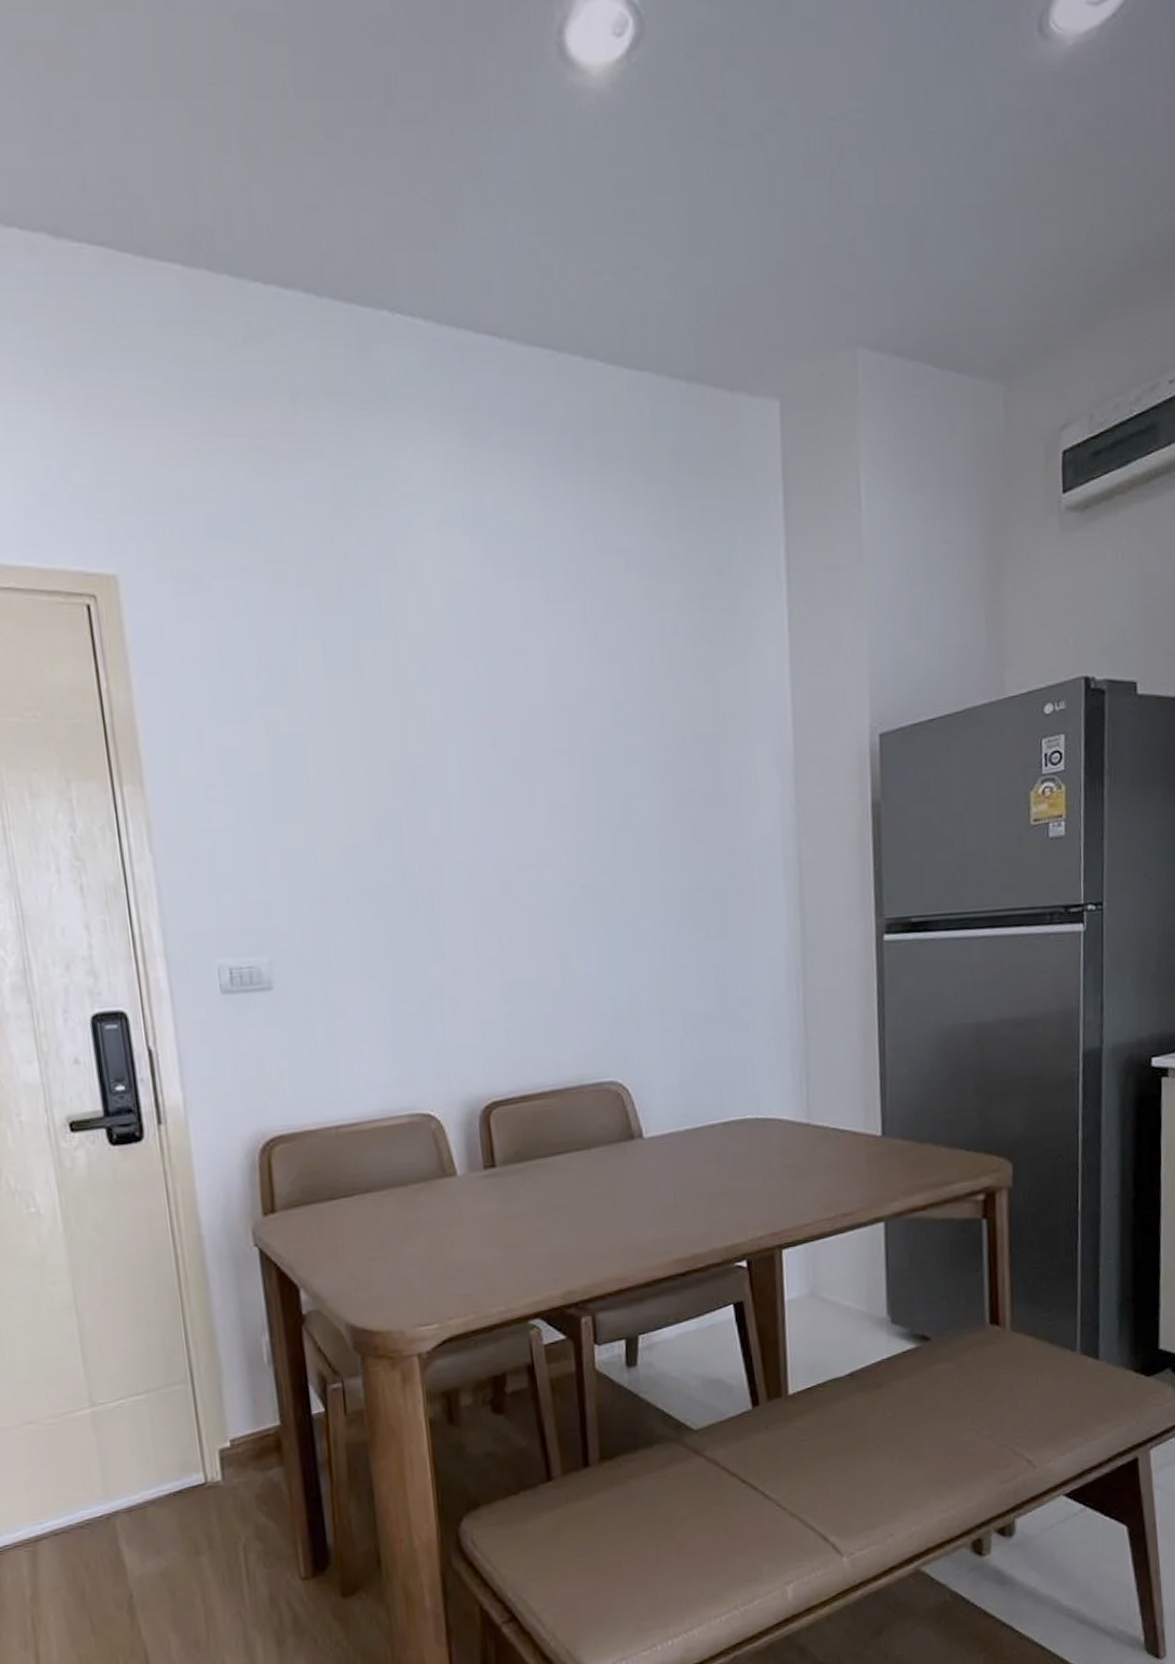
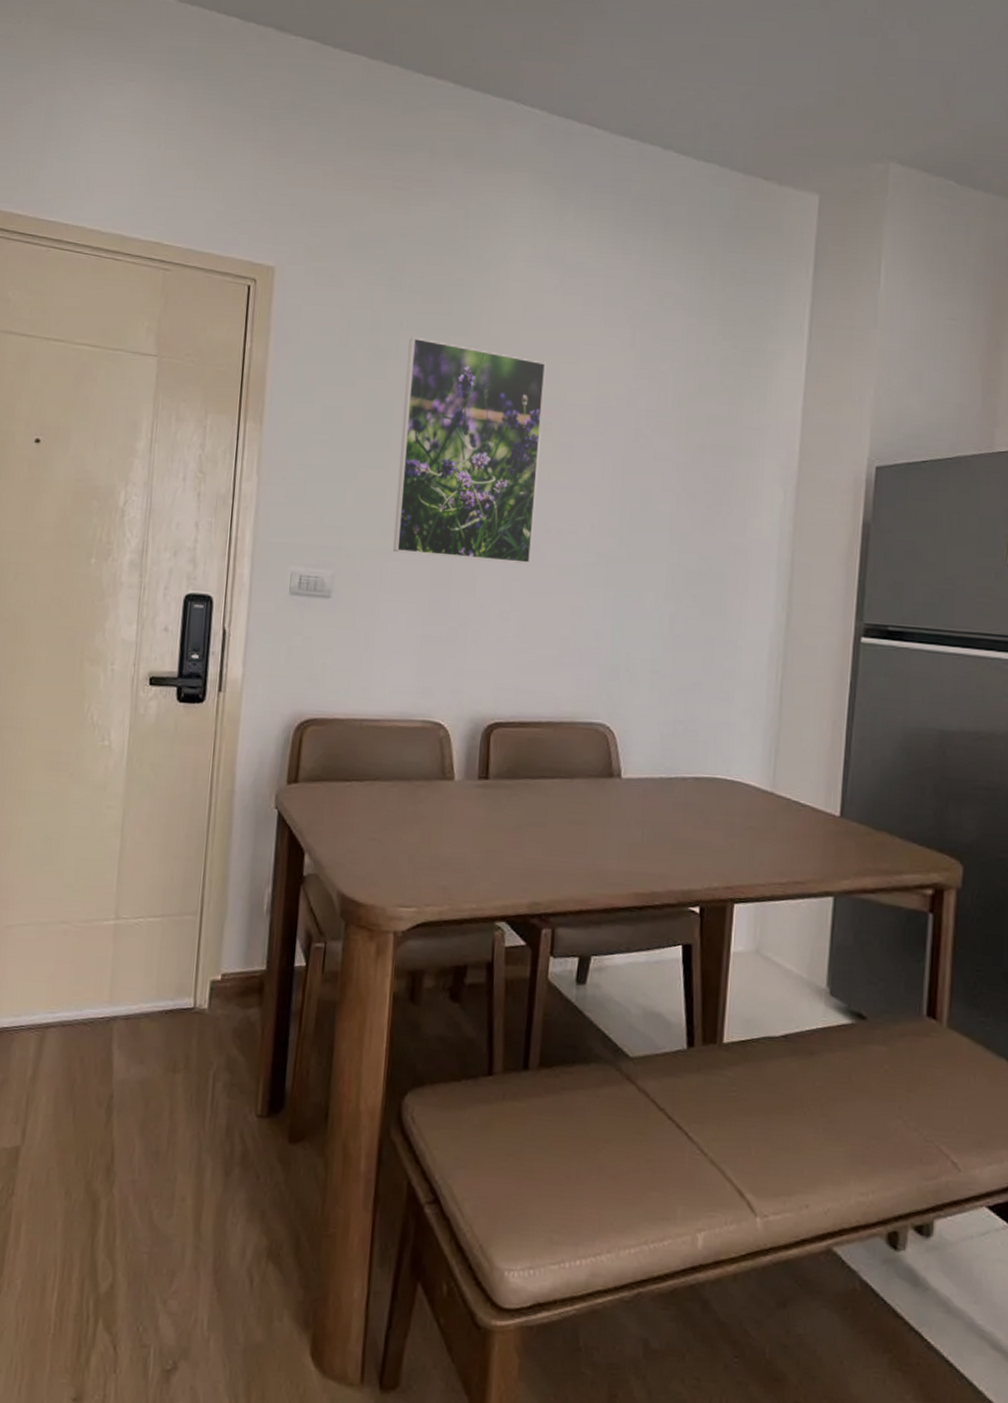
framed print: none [309,646,504,922] -> present [393,336,546,564]

